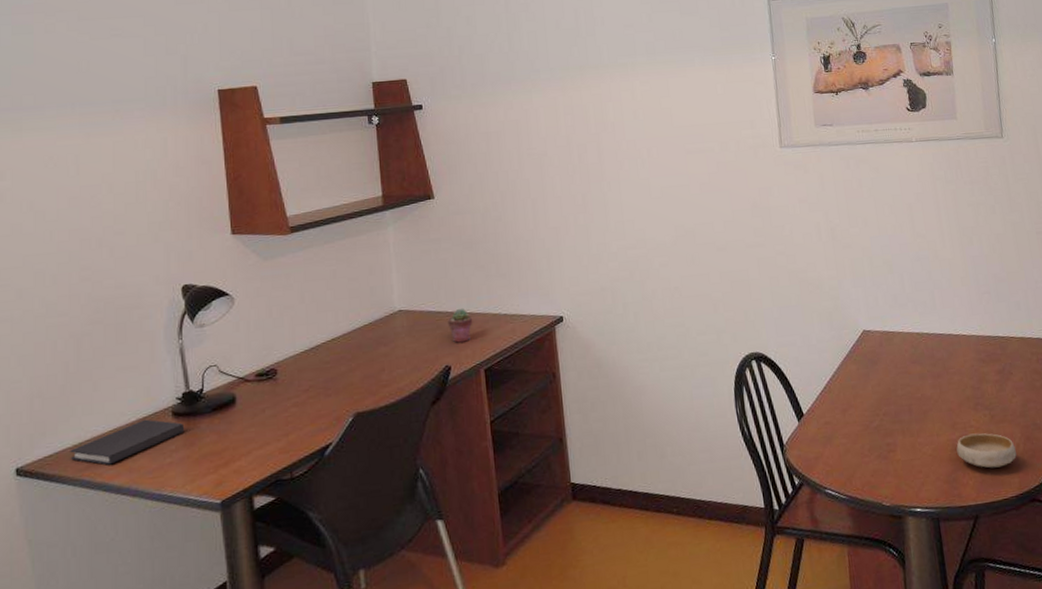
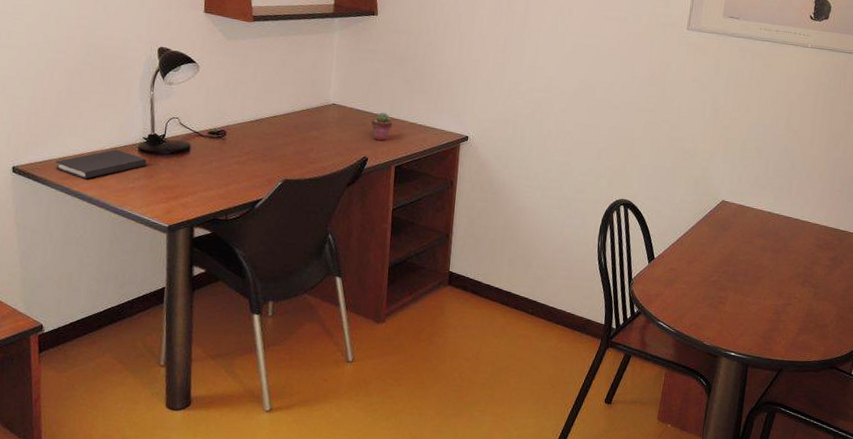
bowl: present [956,433,1017,468] -> none [777,303,829,336]

